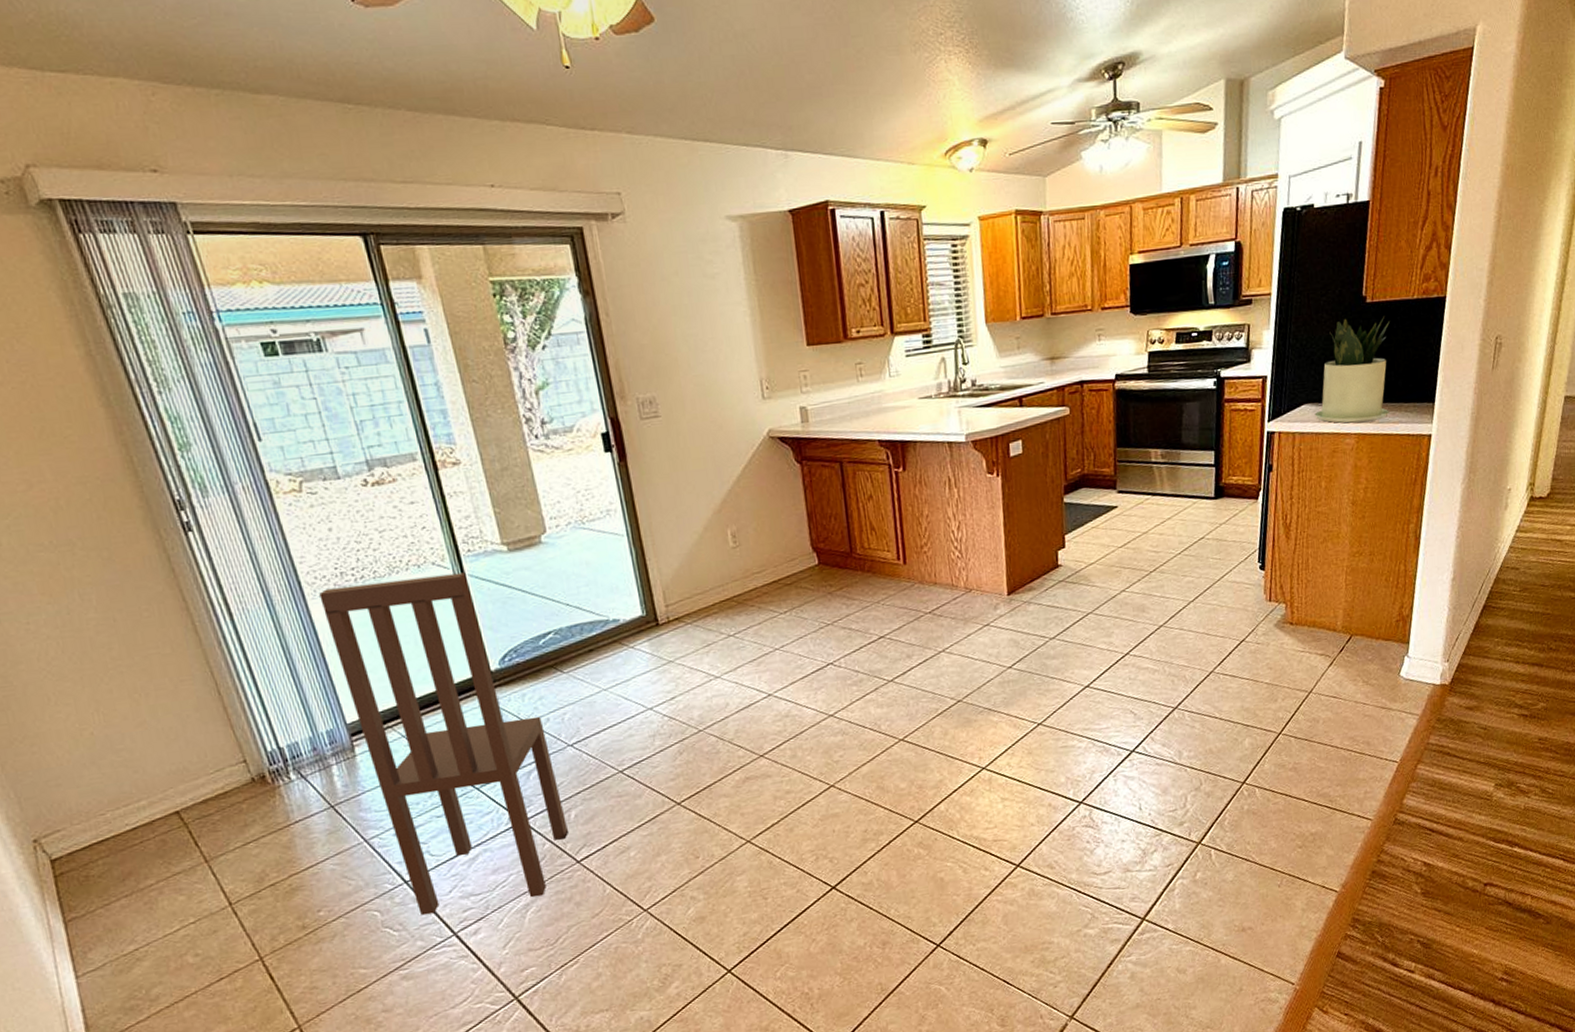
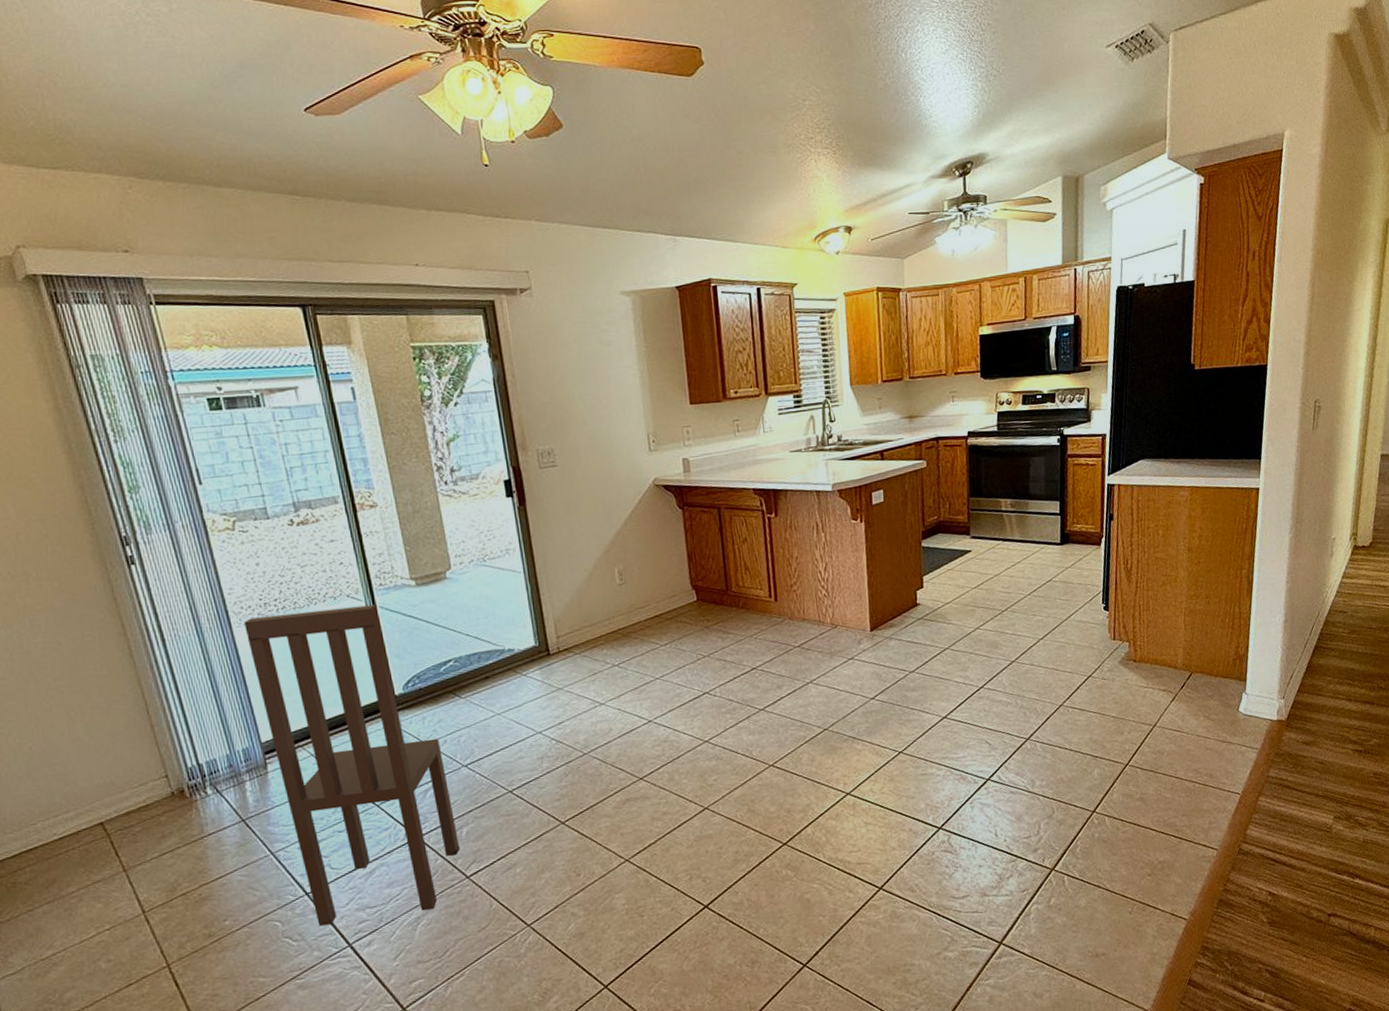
planter: present [1314,315,1390,424] -> none [1150,381,1220,477]

